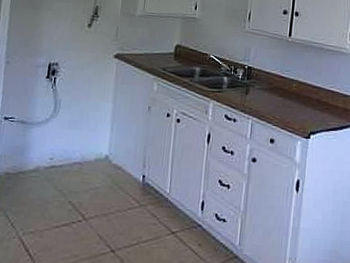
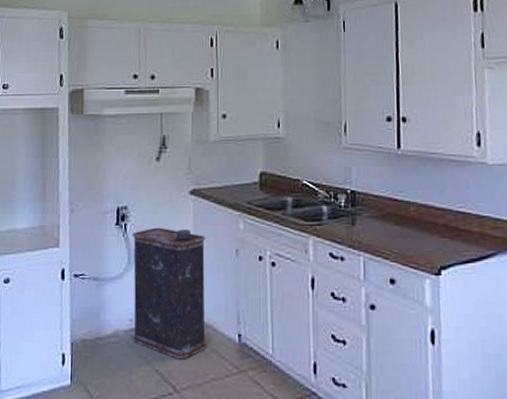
oil can: none [52,82,124,194] -> present [132,227,207,359]

